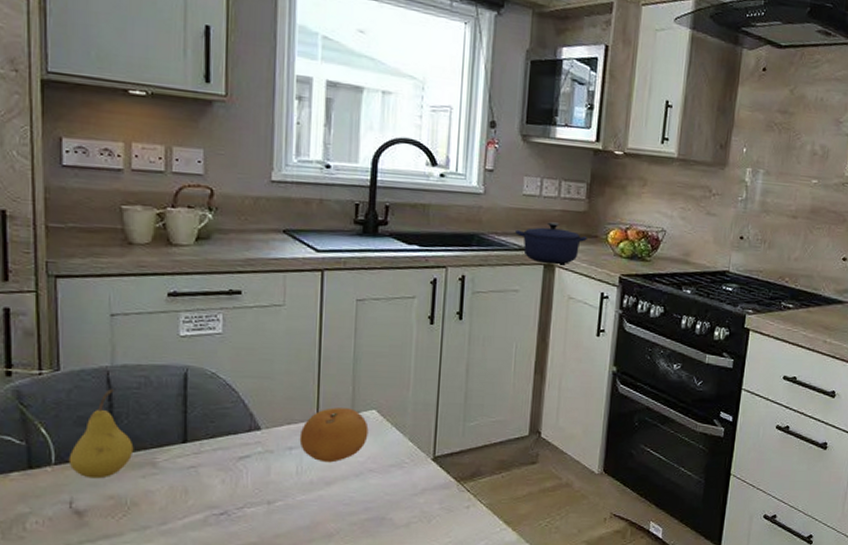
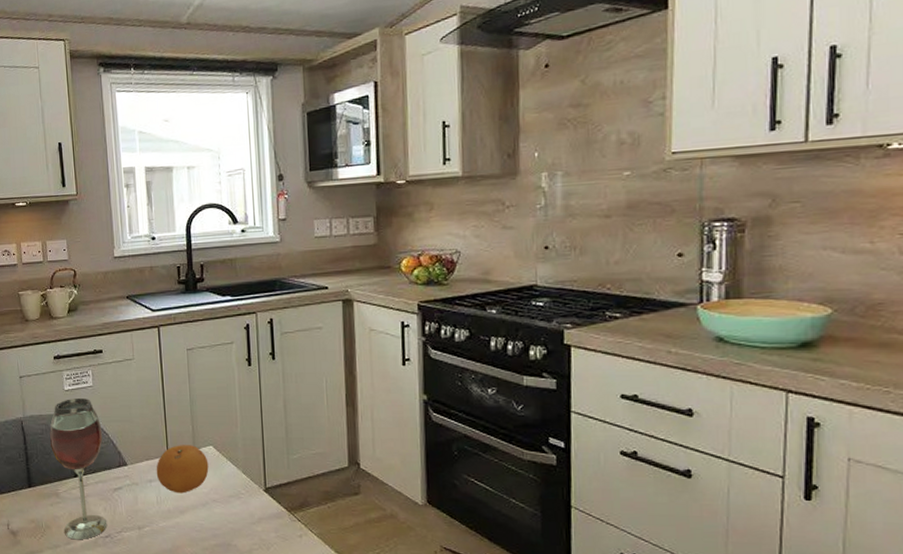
fruit: present [68,389,134,479] -> none [4,435,44,506]
wineglass: none [149,346,230,519] -> present [49,397,107,540]
cooking pot: present [515,222,587,265] -> none [312,259,381,300]

